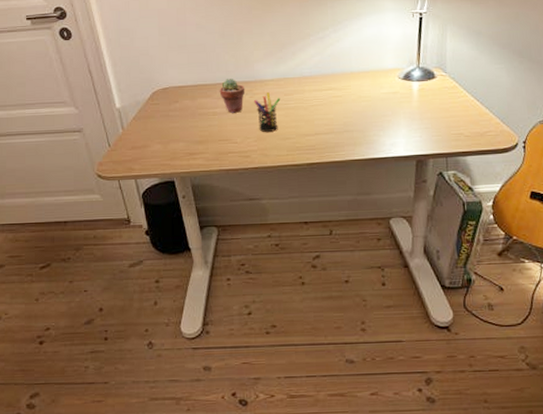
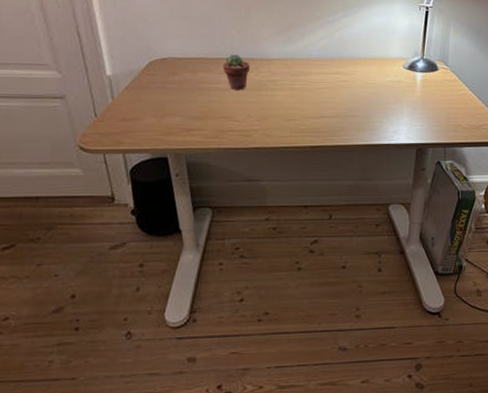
pen holder: present [253,92,281,132] -> none [258,72,287,112]

